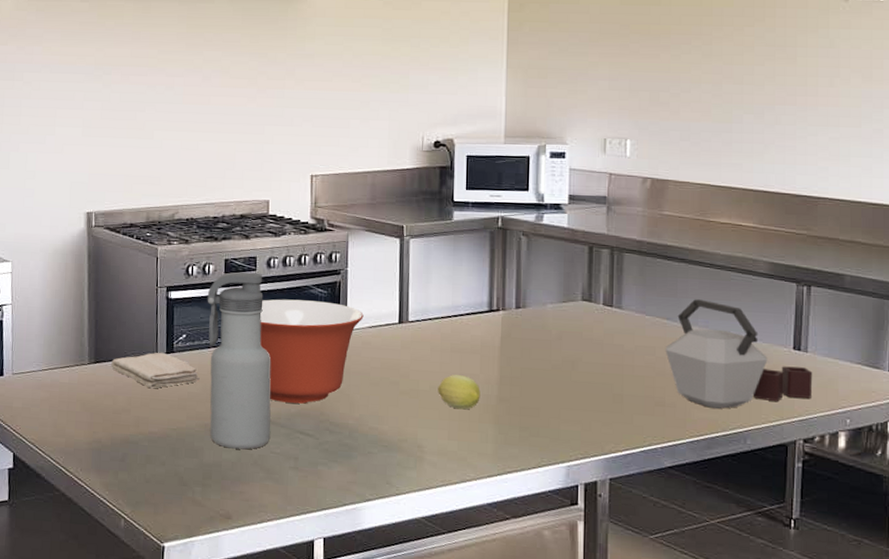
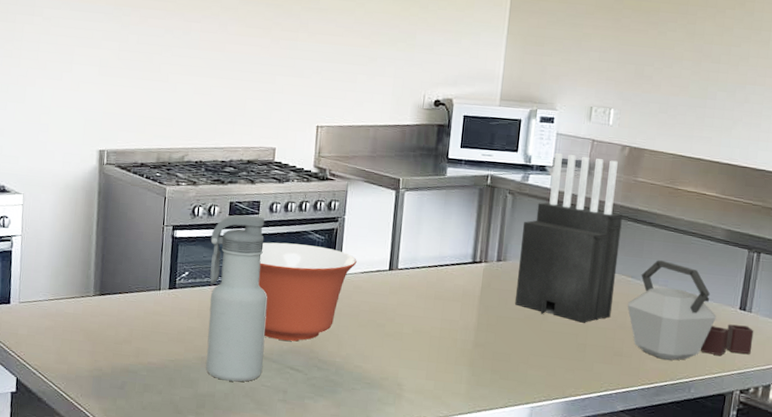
washcloth: present [110,352,200,389] -> none [114,287,199,322]
fruit: present [438,375,481,410] -> none [420,320,459,353]
knife block: none [540,189,651,371] -> present [515,152,623,323]

